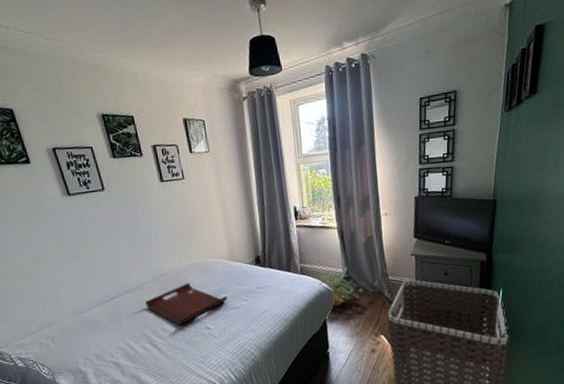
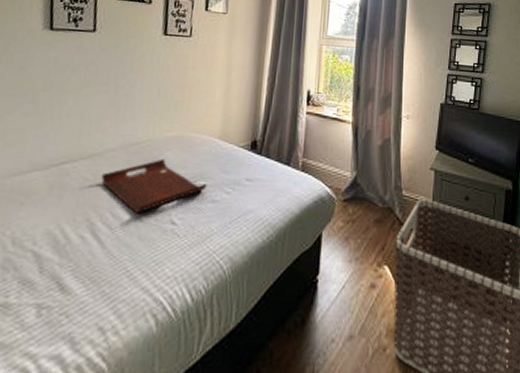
potted plant: present [318,270,364,307] -> none [320,172,372,220]

